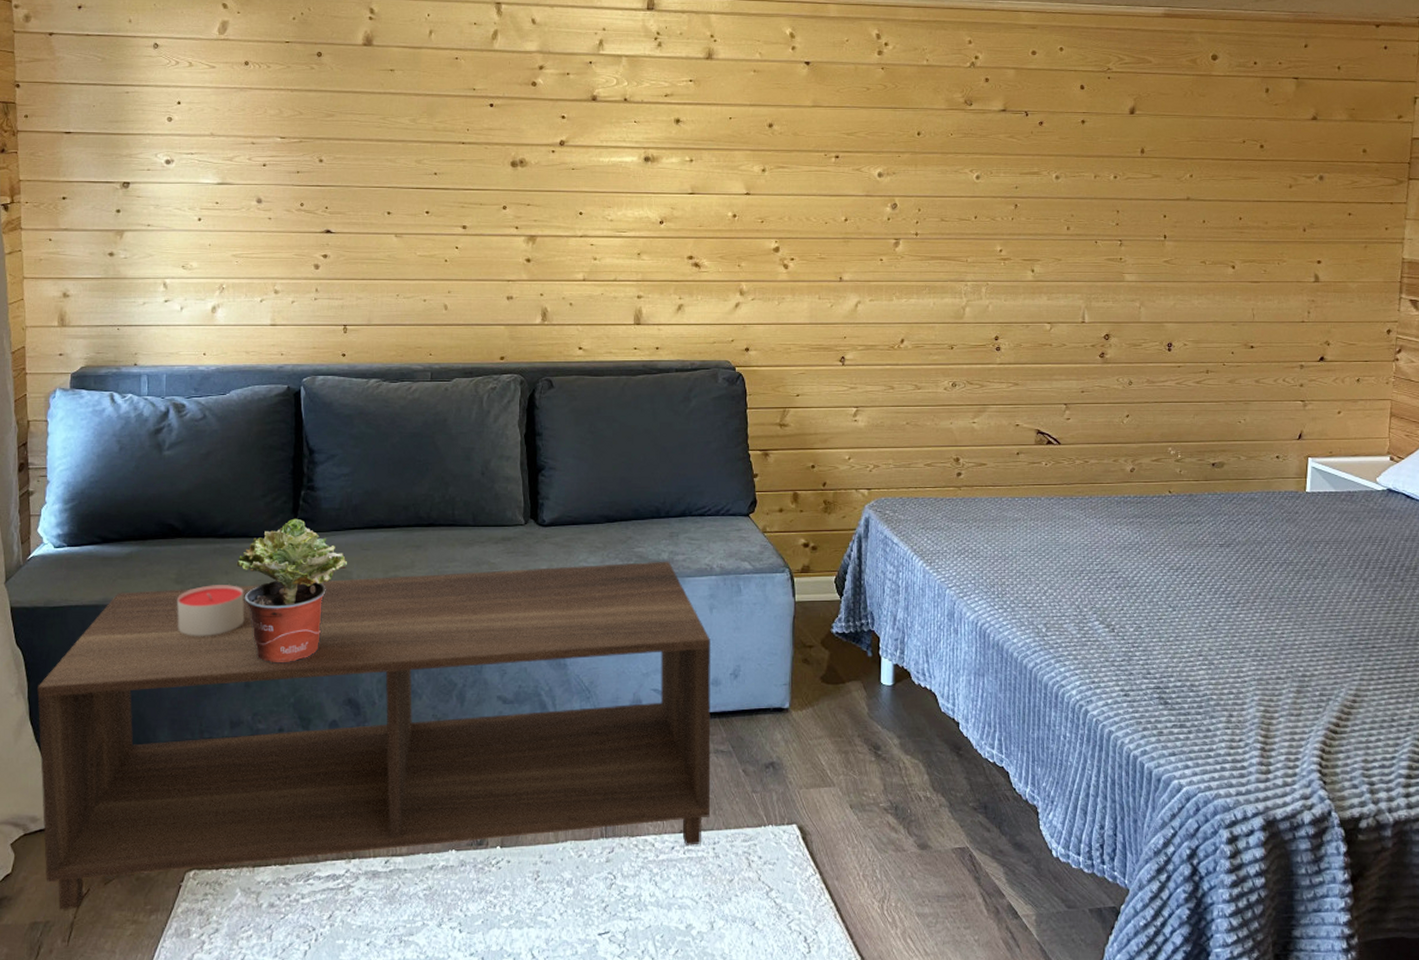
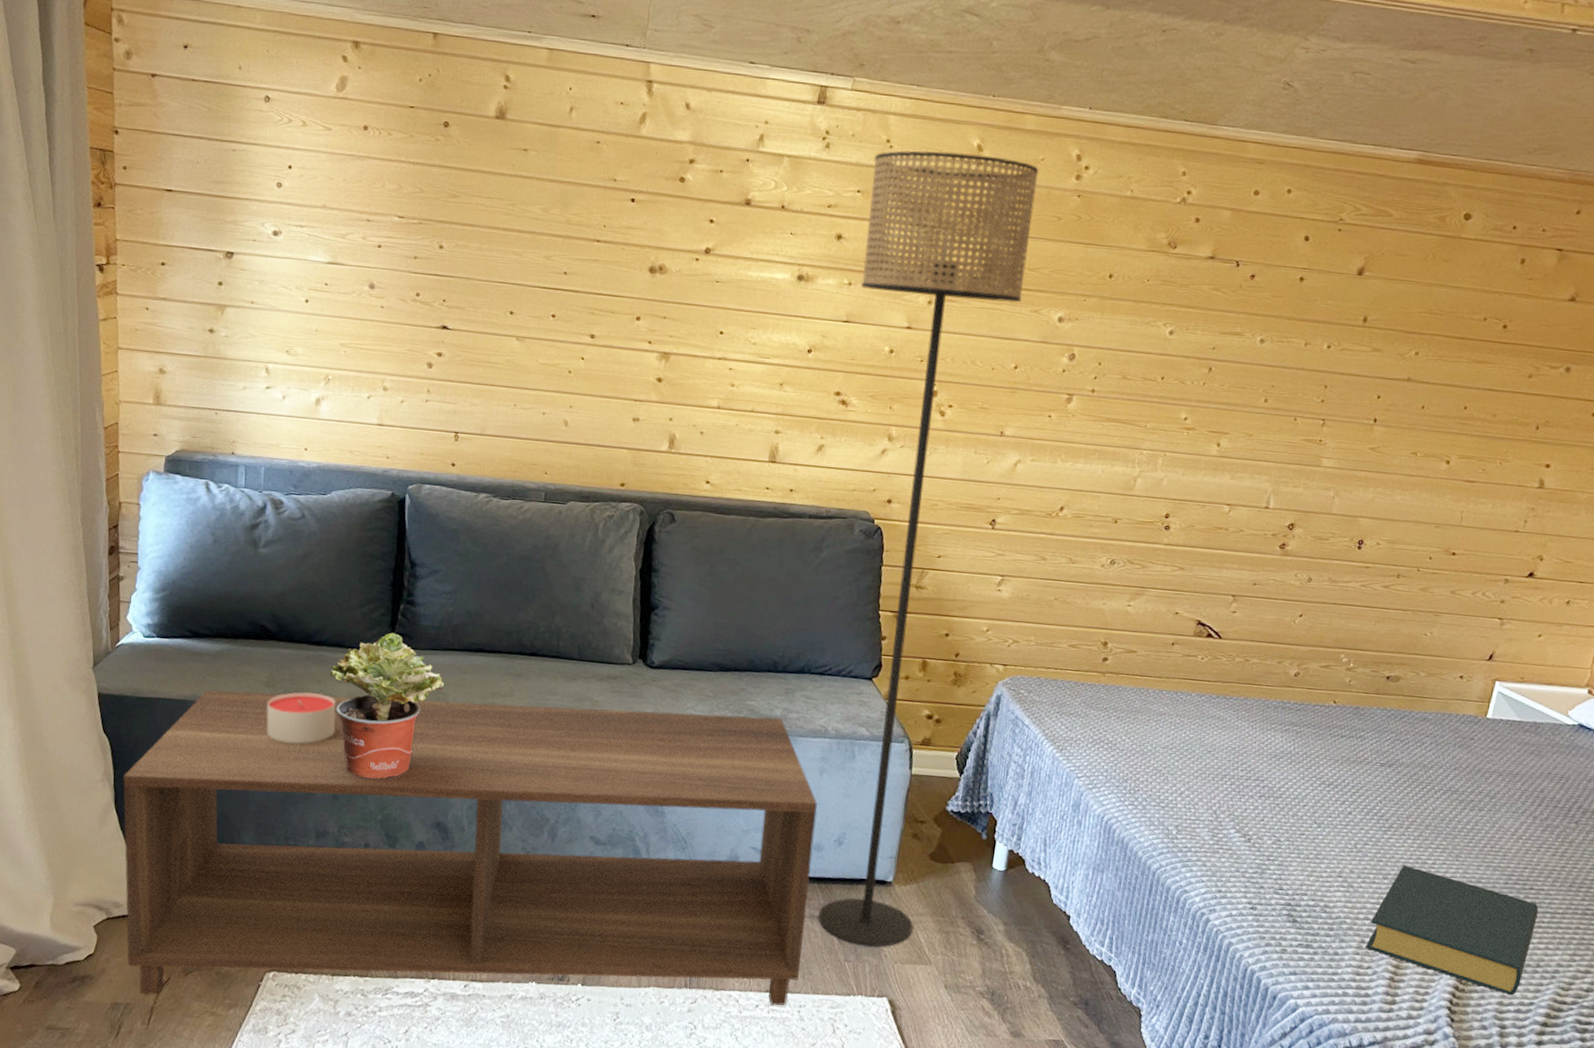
floor lamp: none [702,41,846,775] -> present [818,150,1039,947]
hardback book: none [1234,637,1384,752] -> present [1366,864,1539,996]

